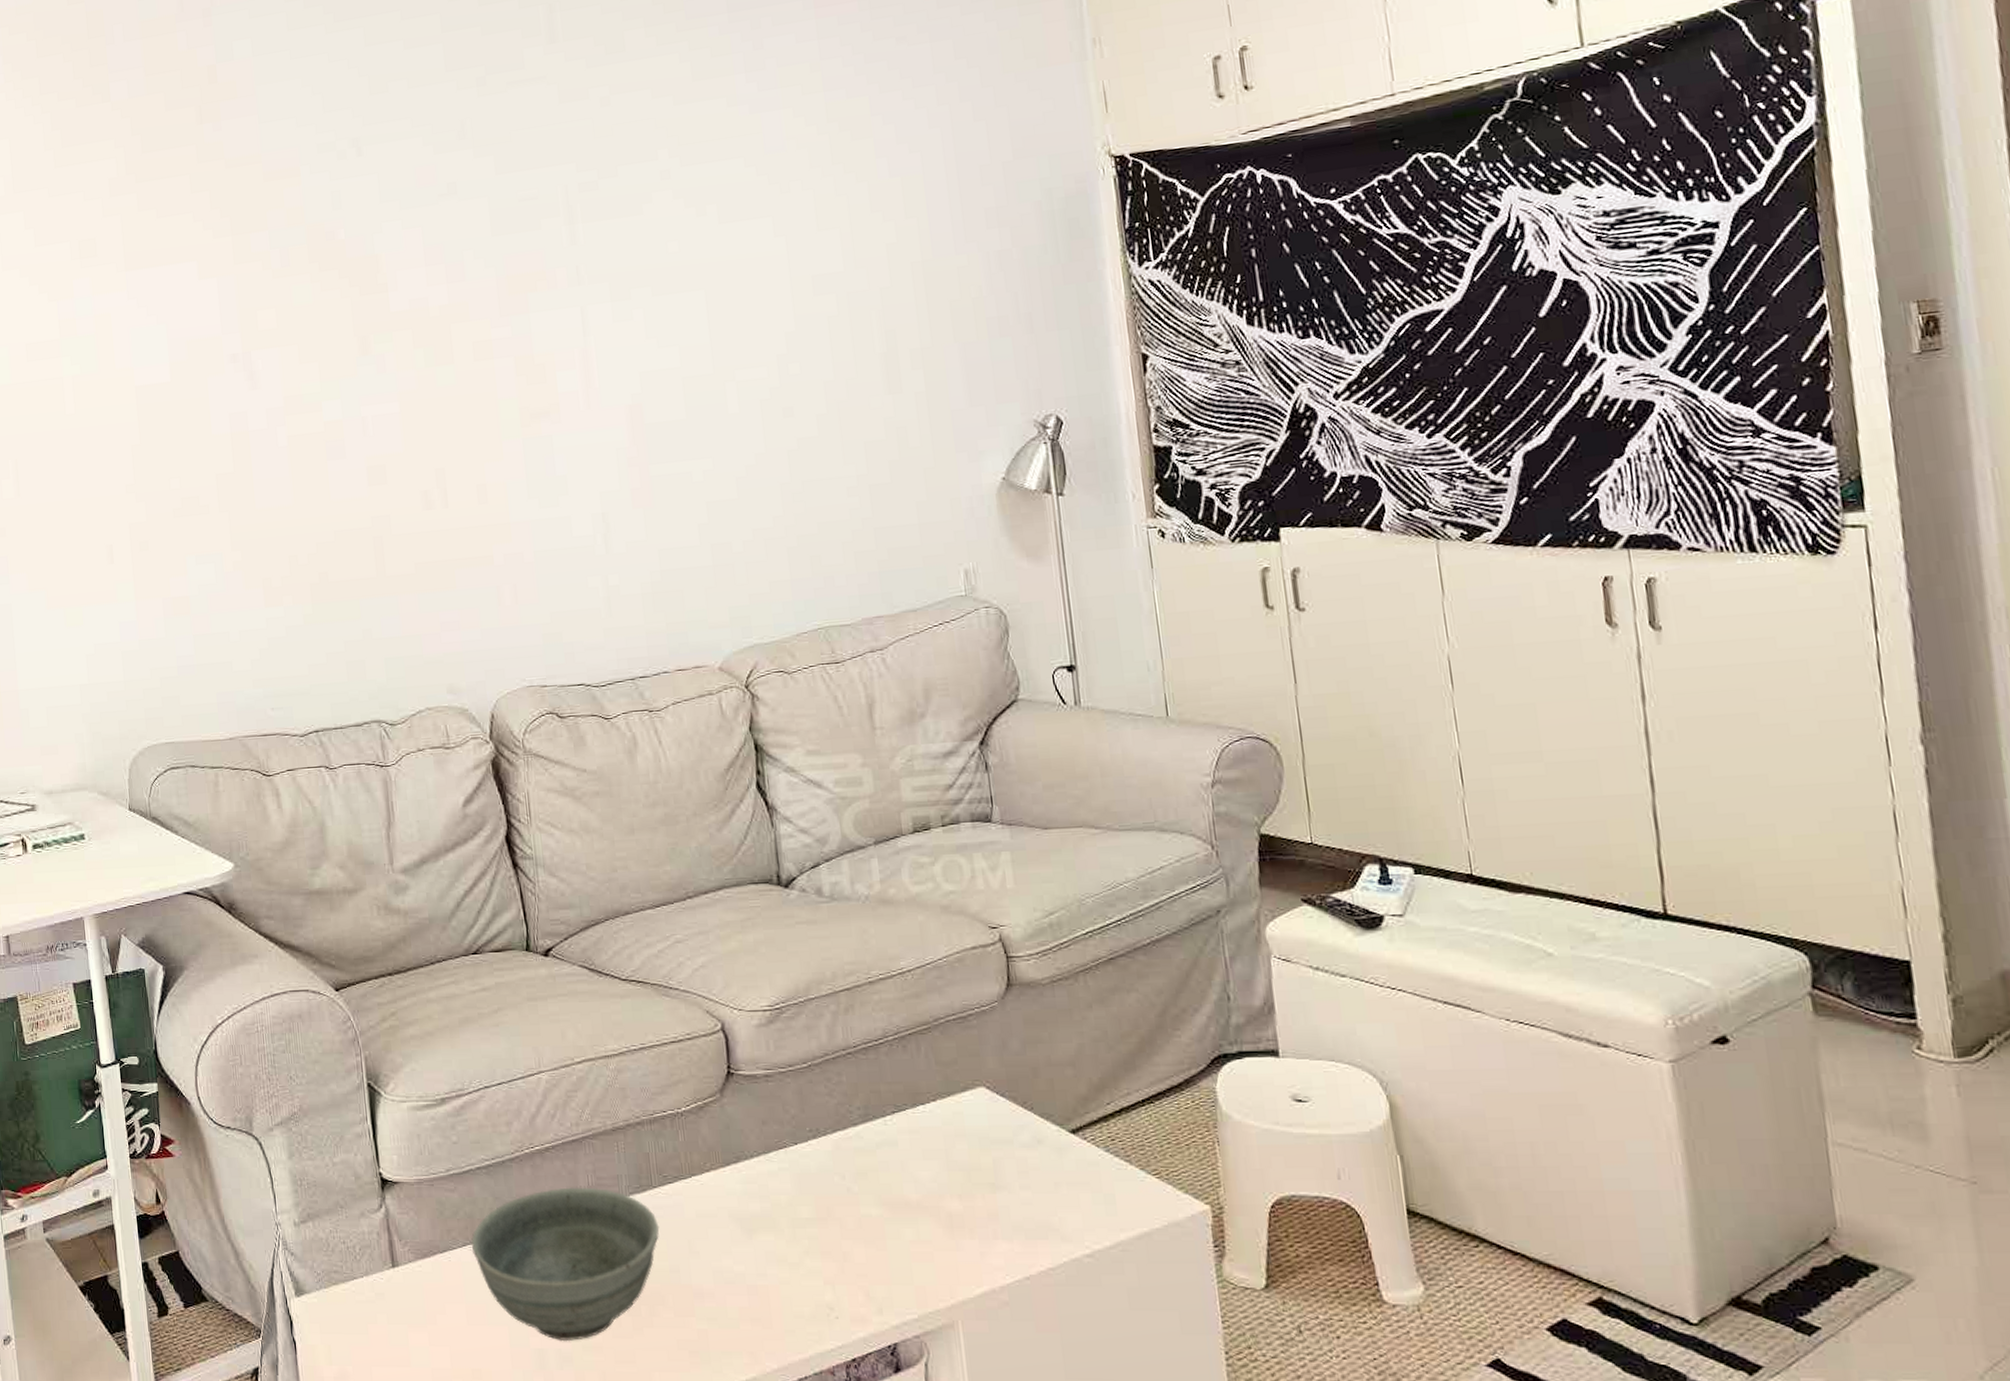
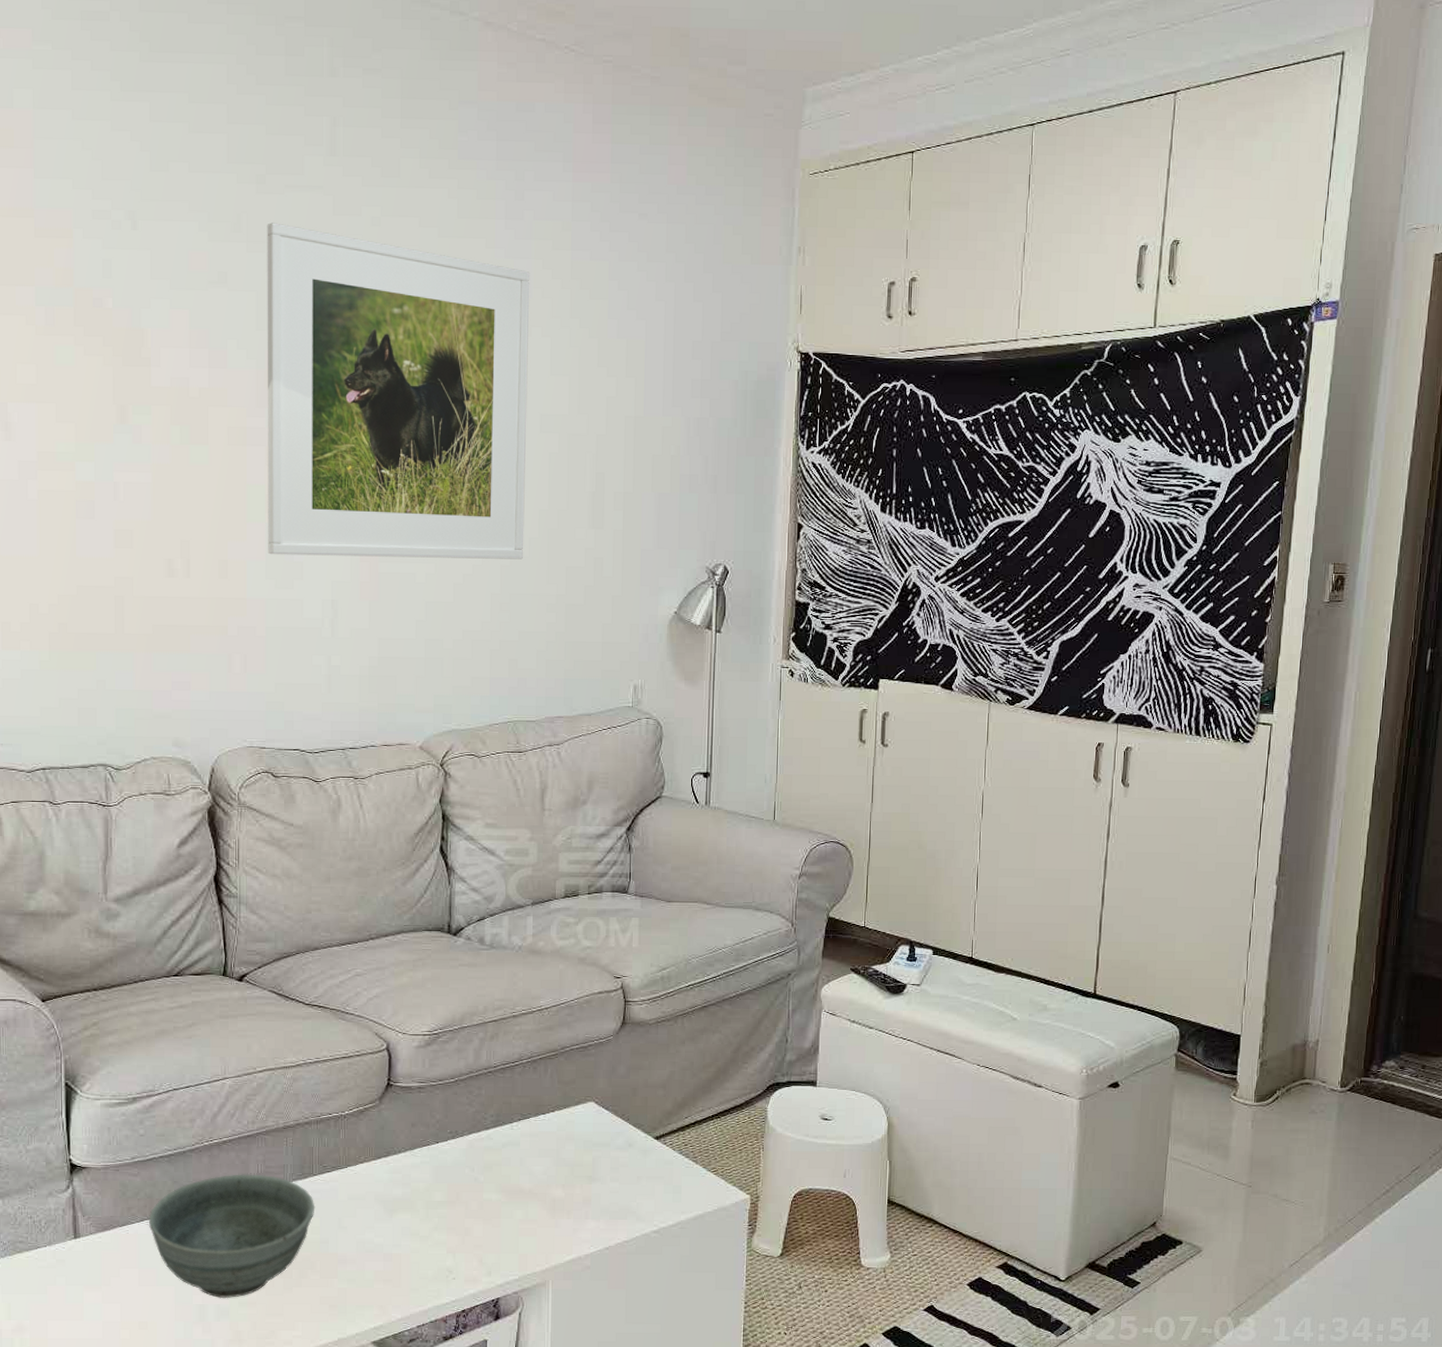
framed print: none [492,122,813,472] -> present [267,222,530,560]

